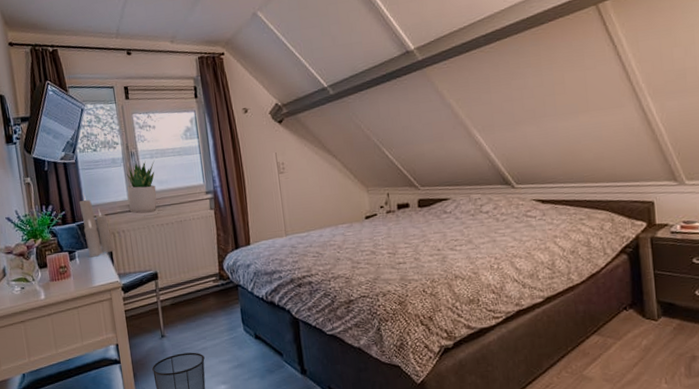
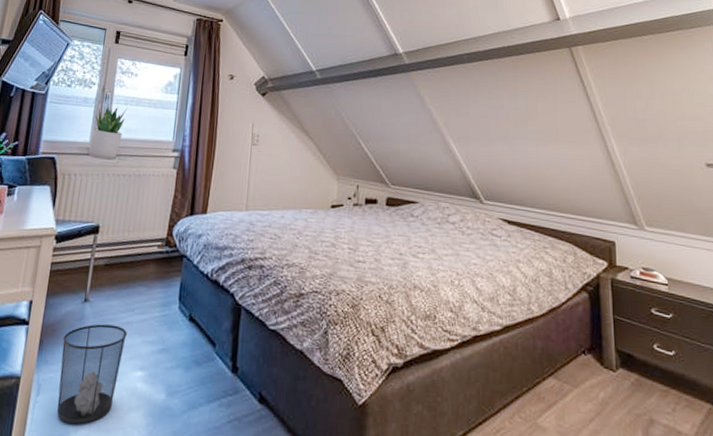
candle: present [78,193,115,258] -> none [29,126,61,197]

